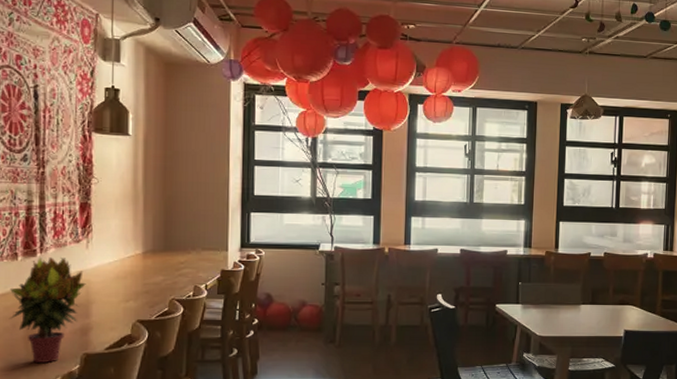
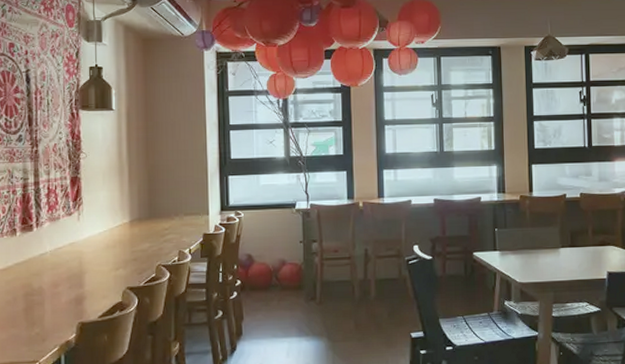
potted plant: present [10,257,86,363] -> none [10,231,79,333]

